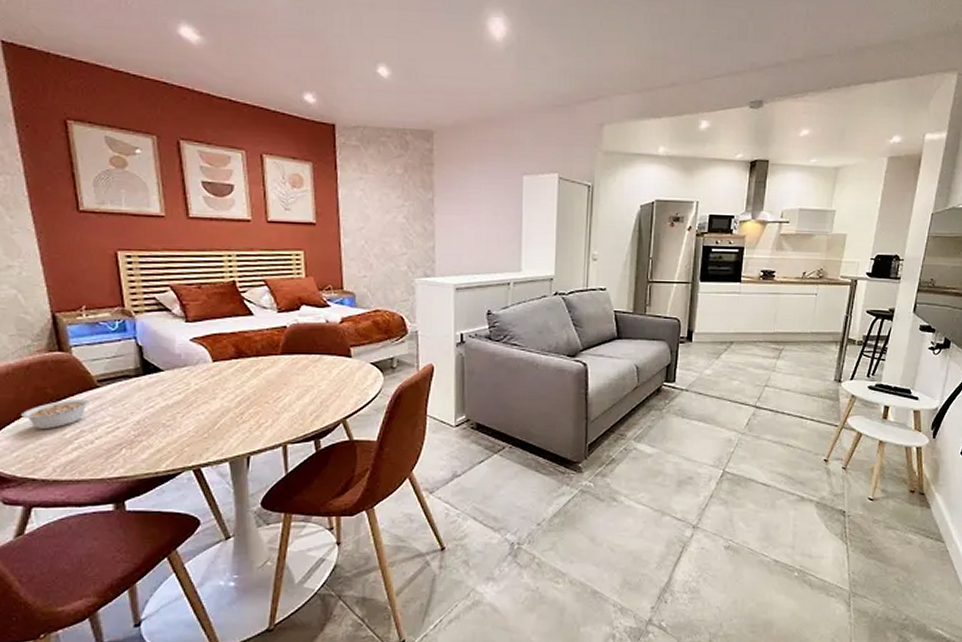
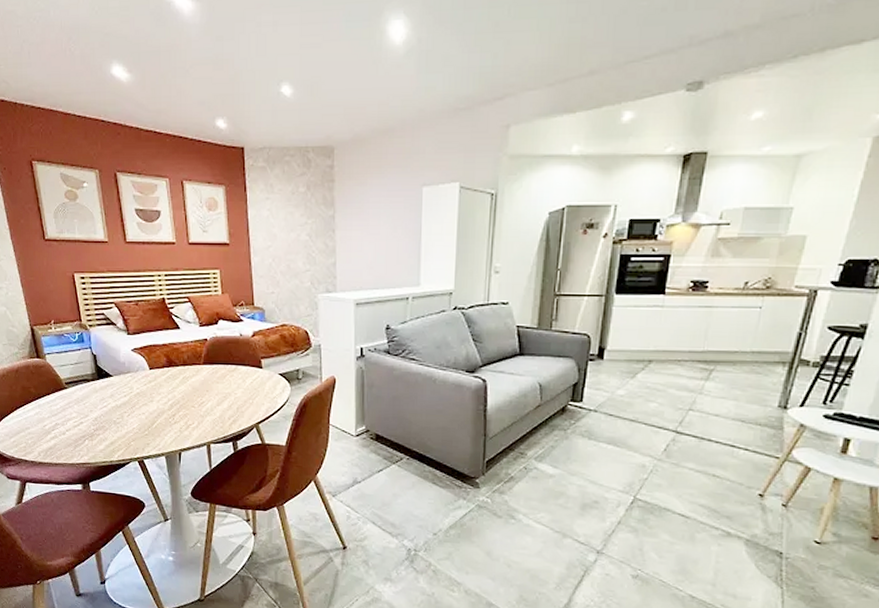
legume: present [21,397,101,430] -> none [15,396,69,422]

